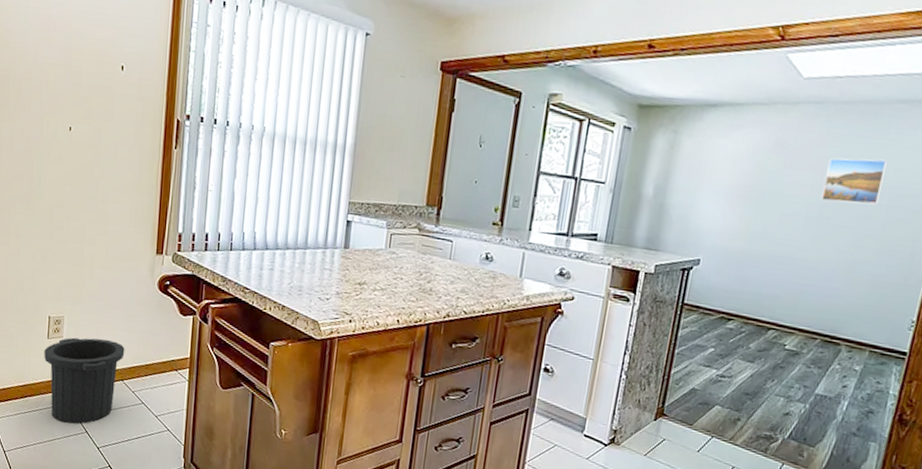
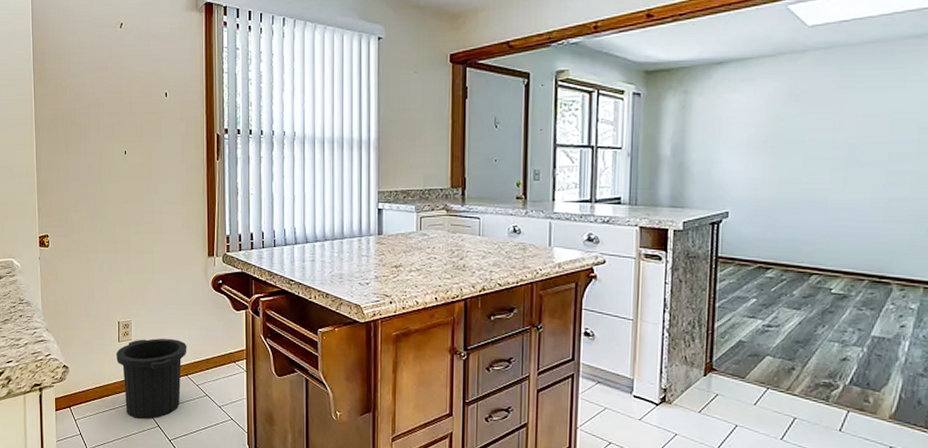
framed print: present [821,158,887,205] -> none [846,95,910,142]

